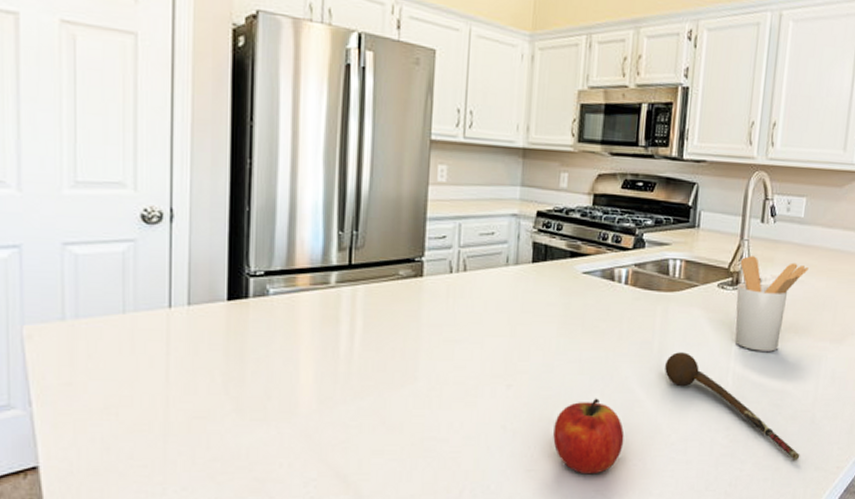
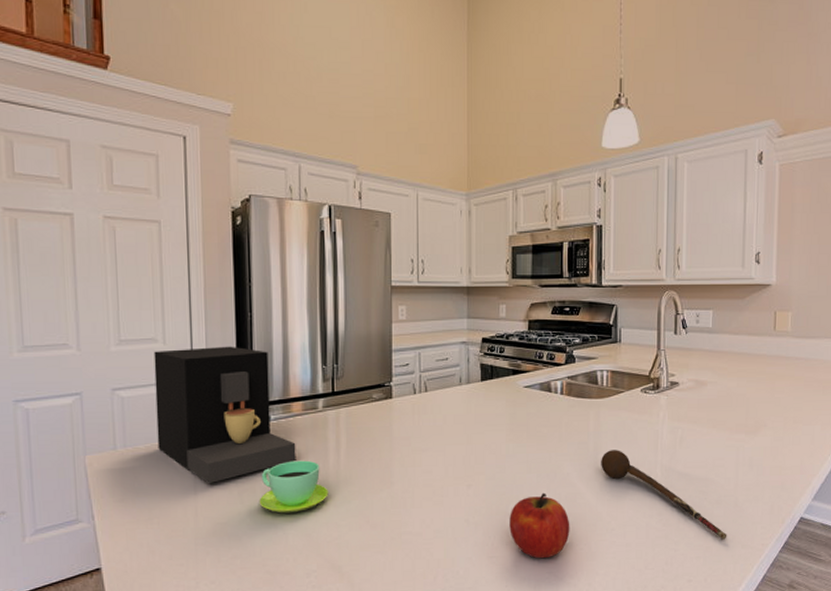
coffee maker: none [120,198,299,368] -> present [154,346,296,483]
cup: none [248,345,337,409] -> present [259,460,329,514]
utensil holder: present [734,256,809,352] -> none [658,363,720,445]

